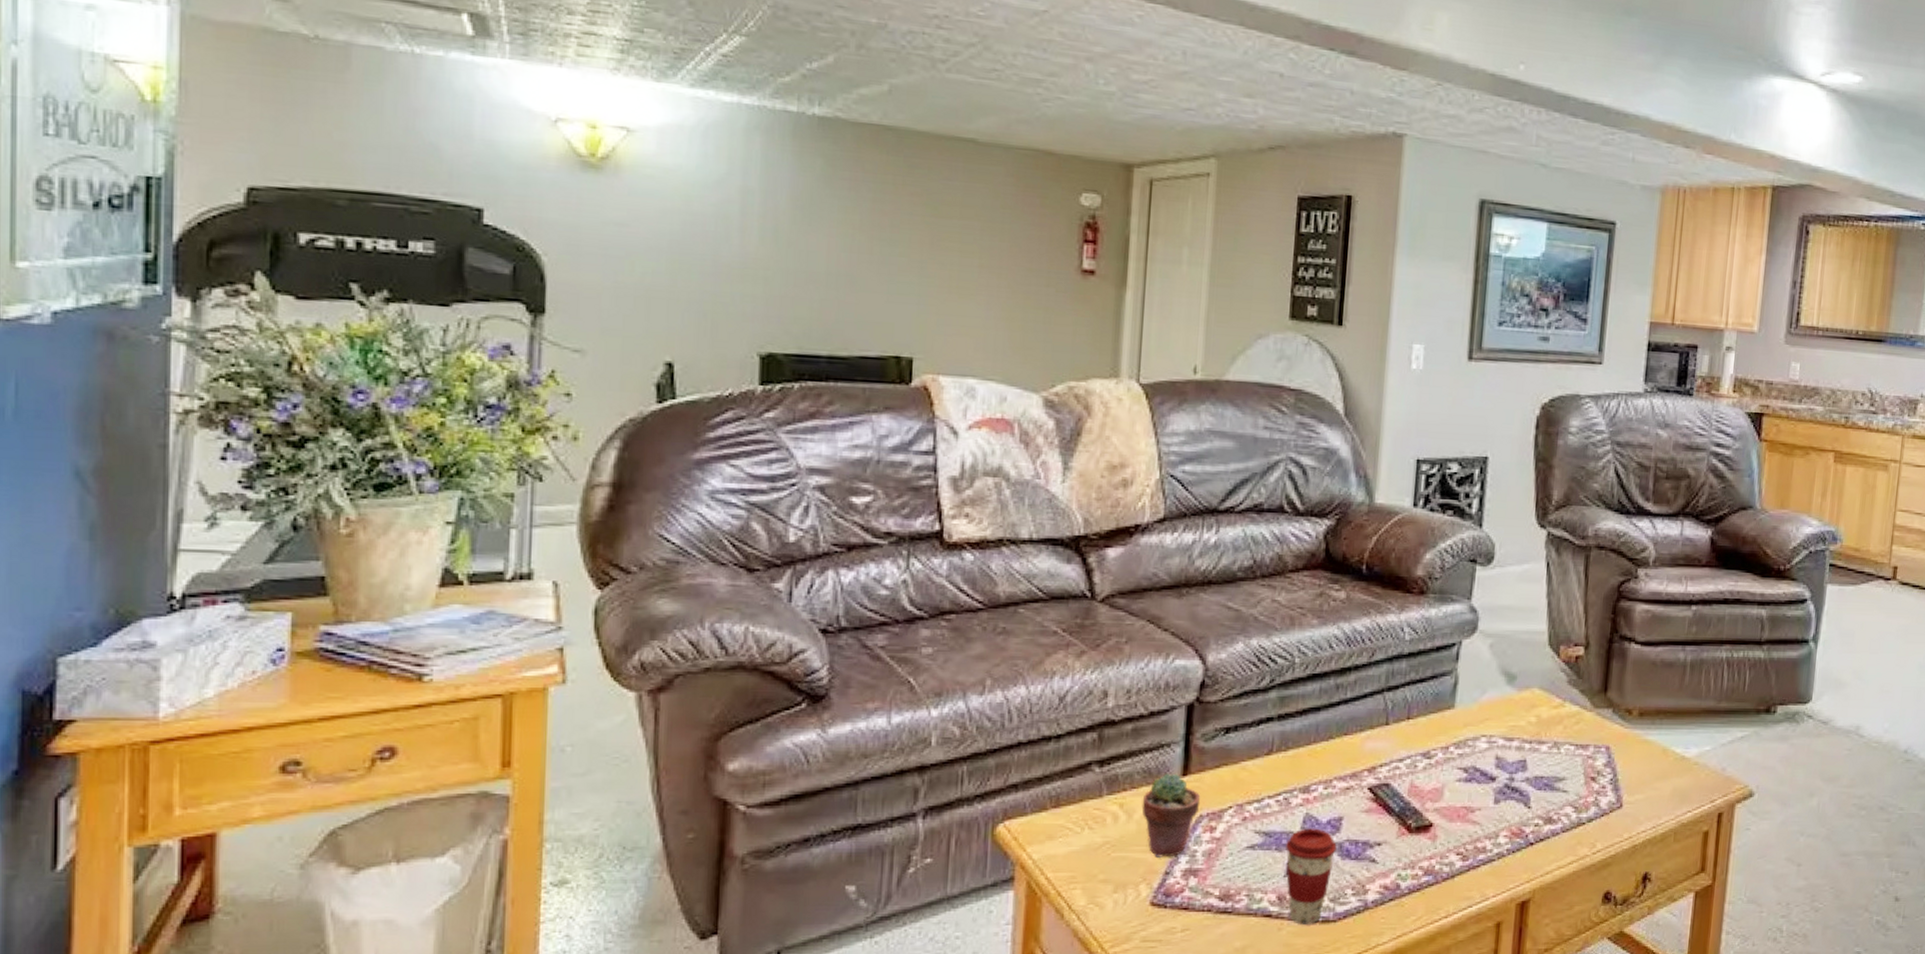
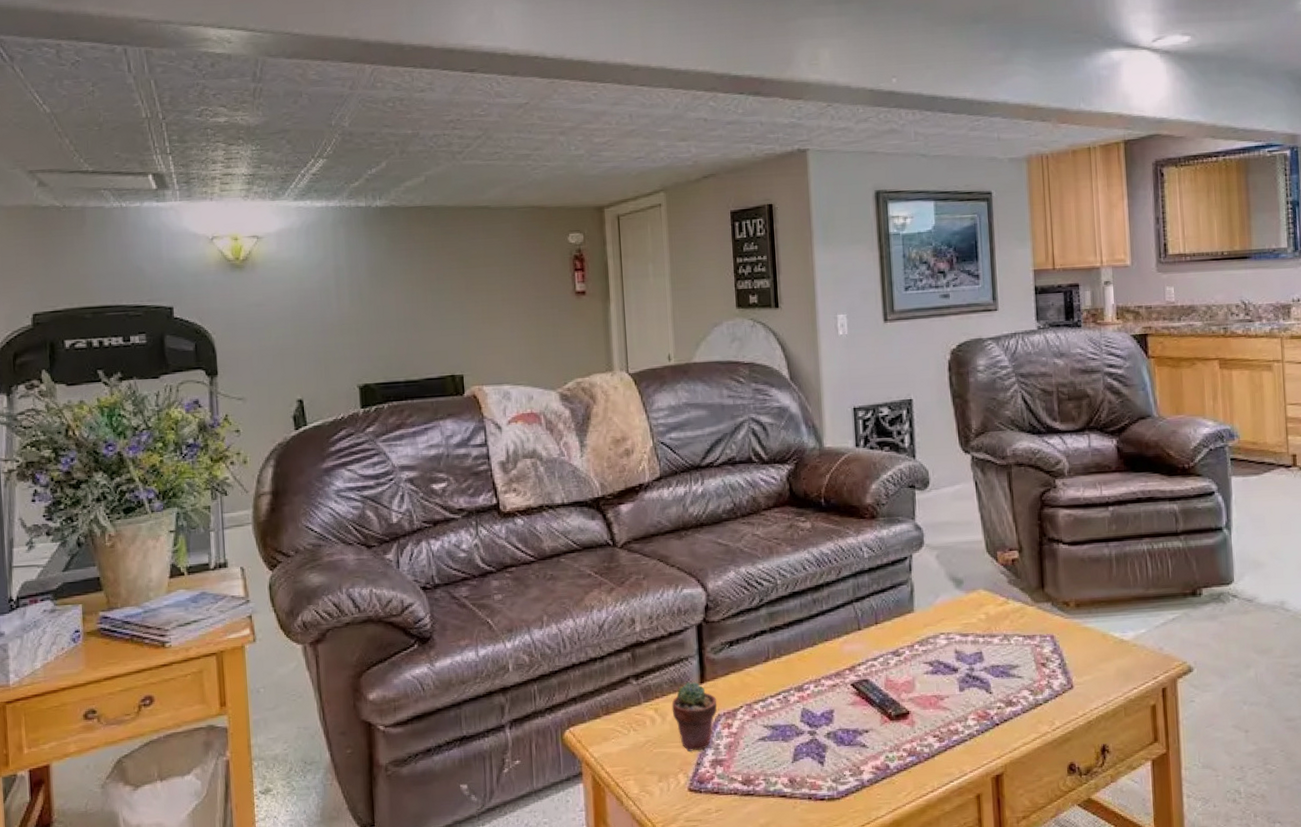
coffee cup: present [1285,827,1337,924] -> none [789,720,832,803]

